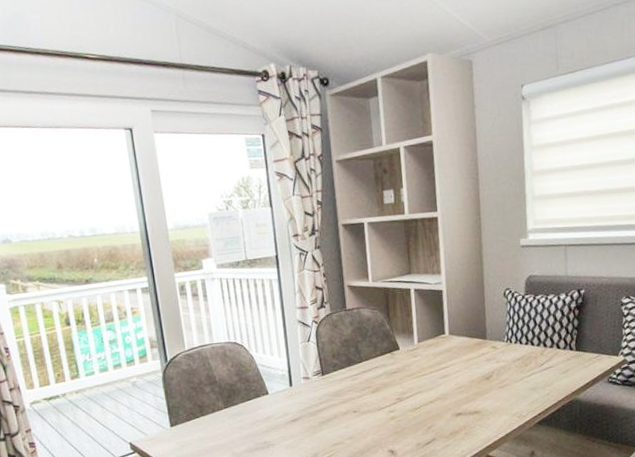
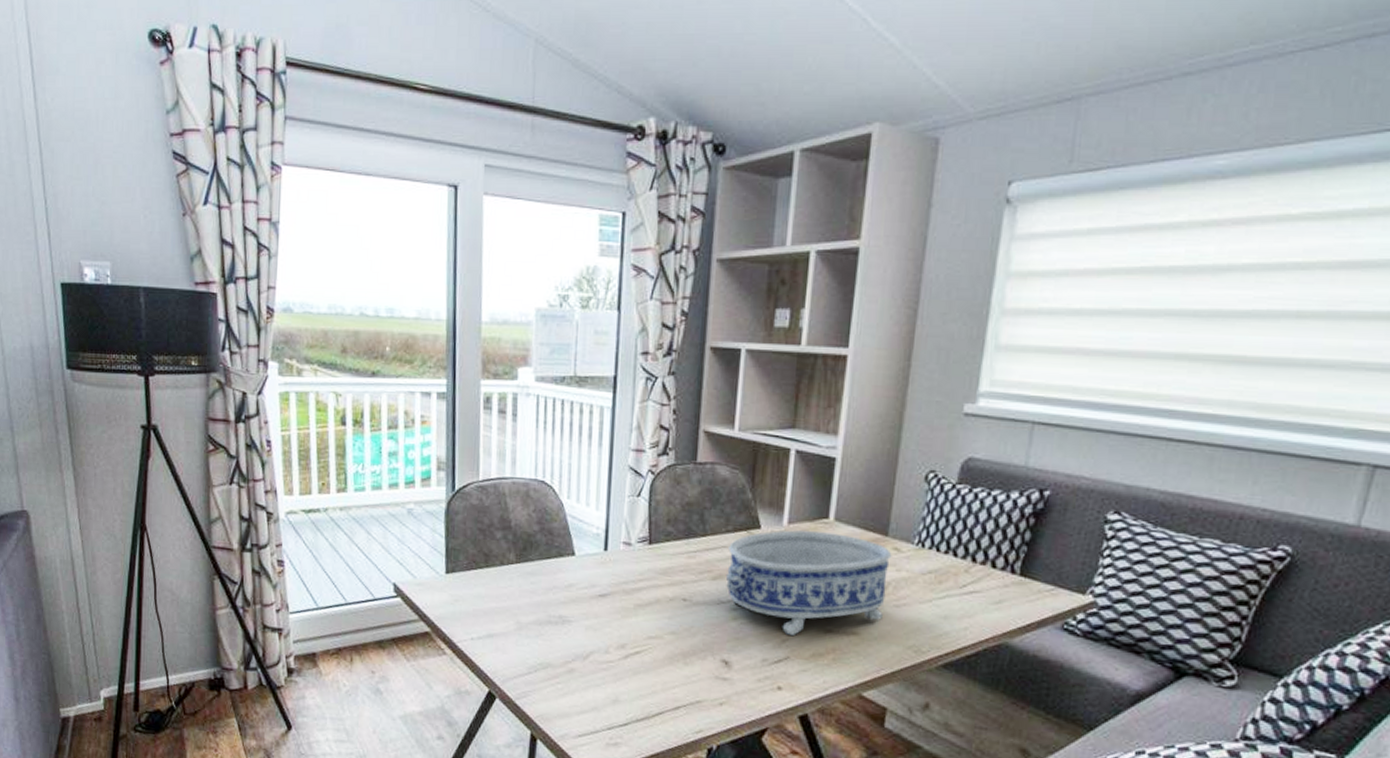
decorative bowl: none [380,343,493,423] -> present [725,530,892,635]

